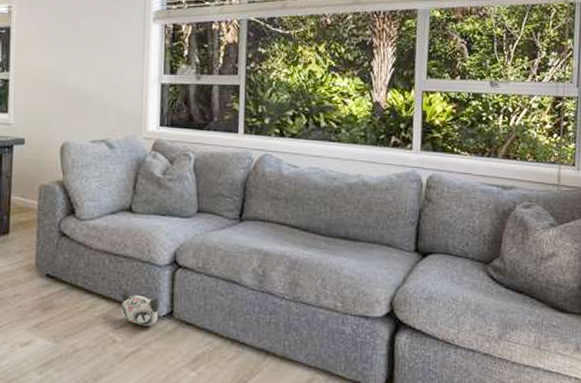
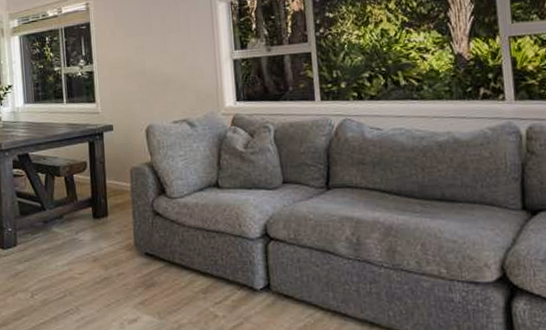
plush toy: present [121,289,159,326] -> none [218,263,257,300]

